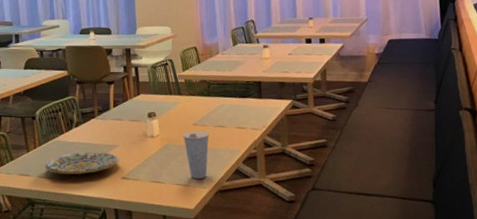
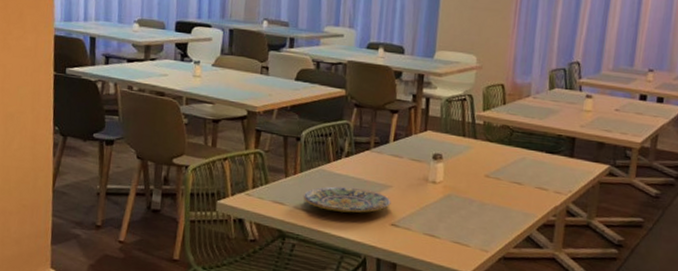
cup: present [182,131,209,179] -> none [470,184,502,240]

